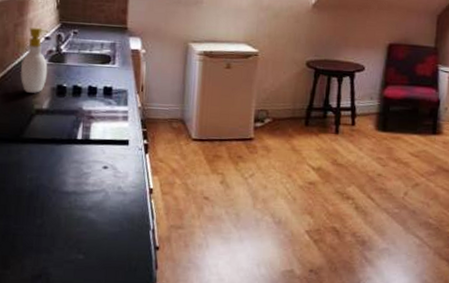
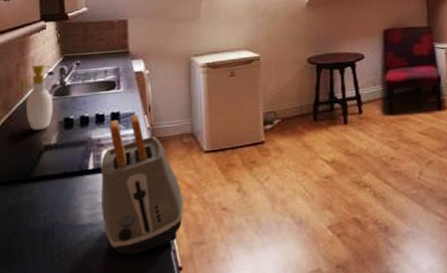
toaster: none [86,92,167,228] -> present [100,114,184,255]

